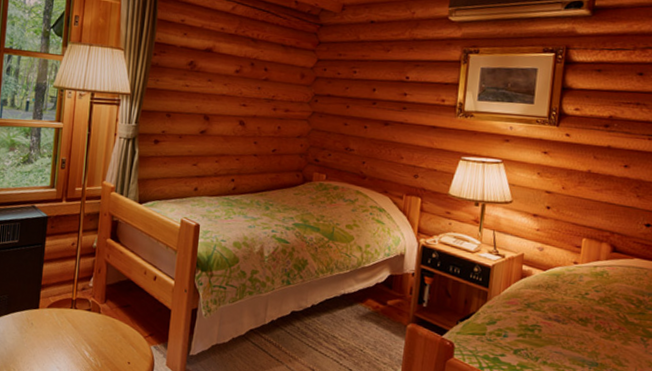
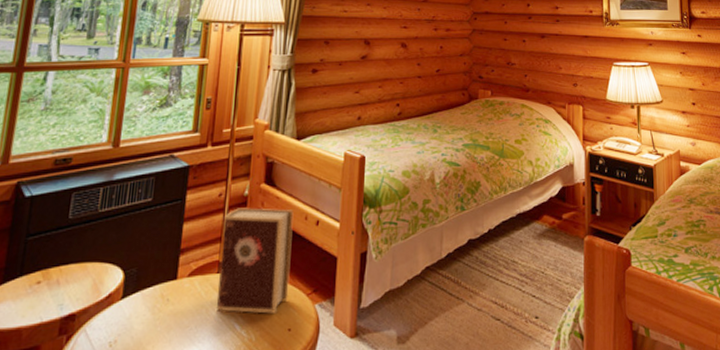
book: none [70,257,135,348] -> present [216,208,294,314]

